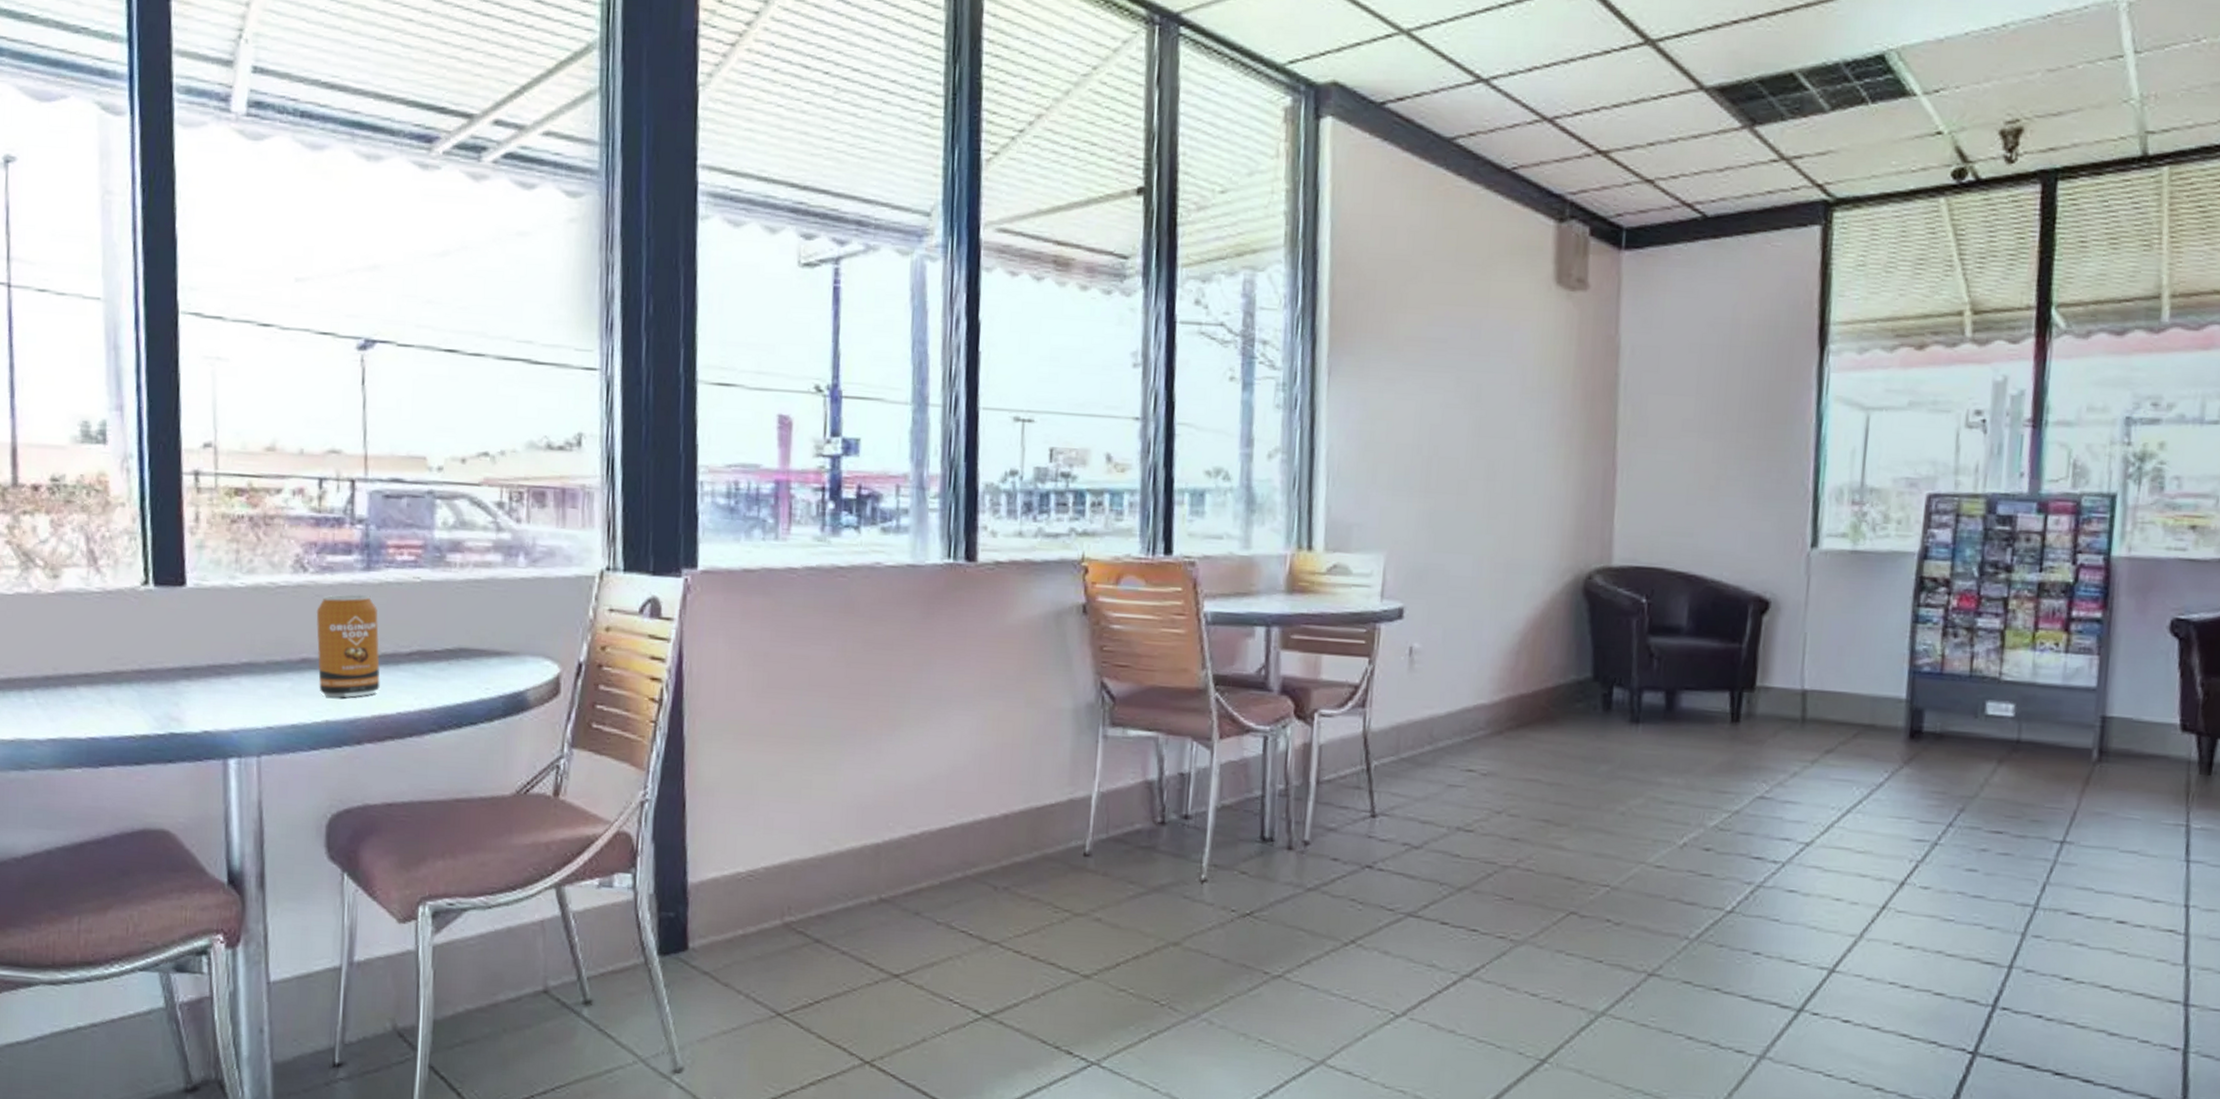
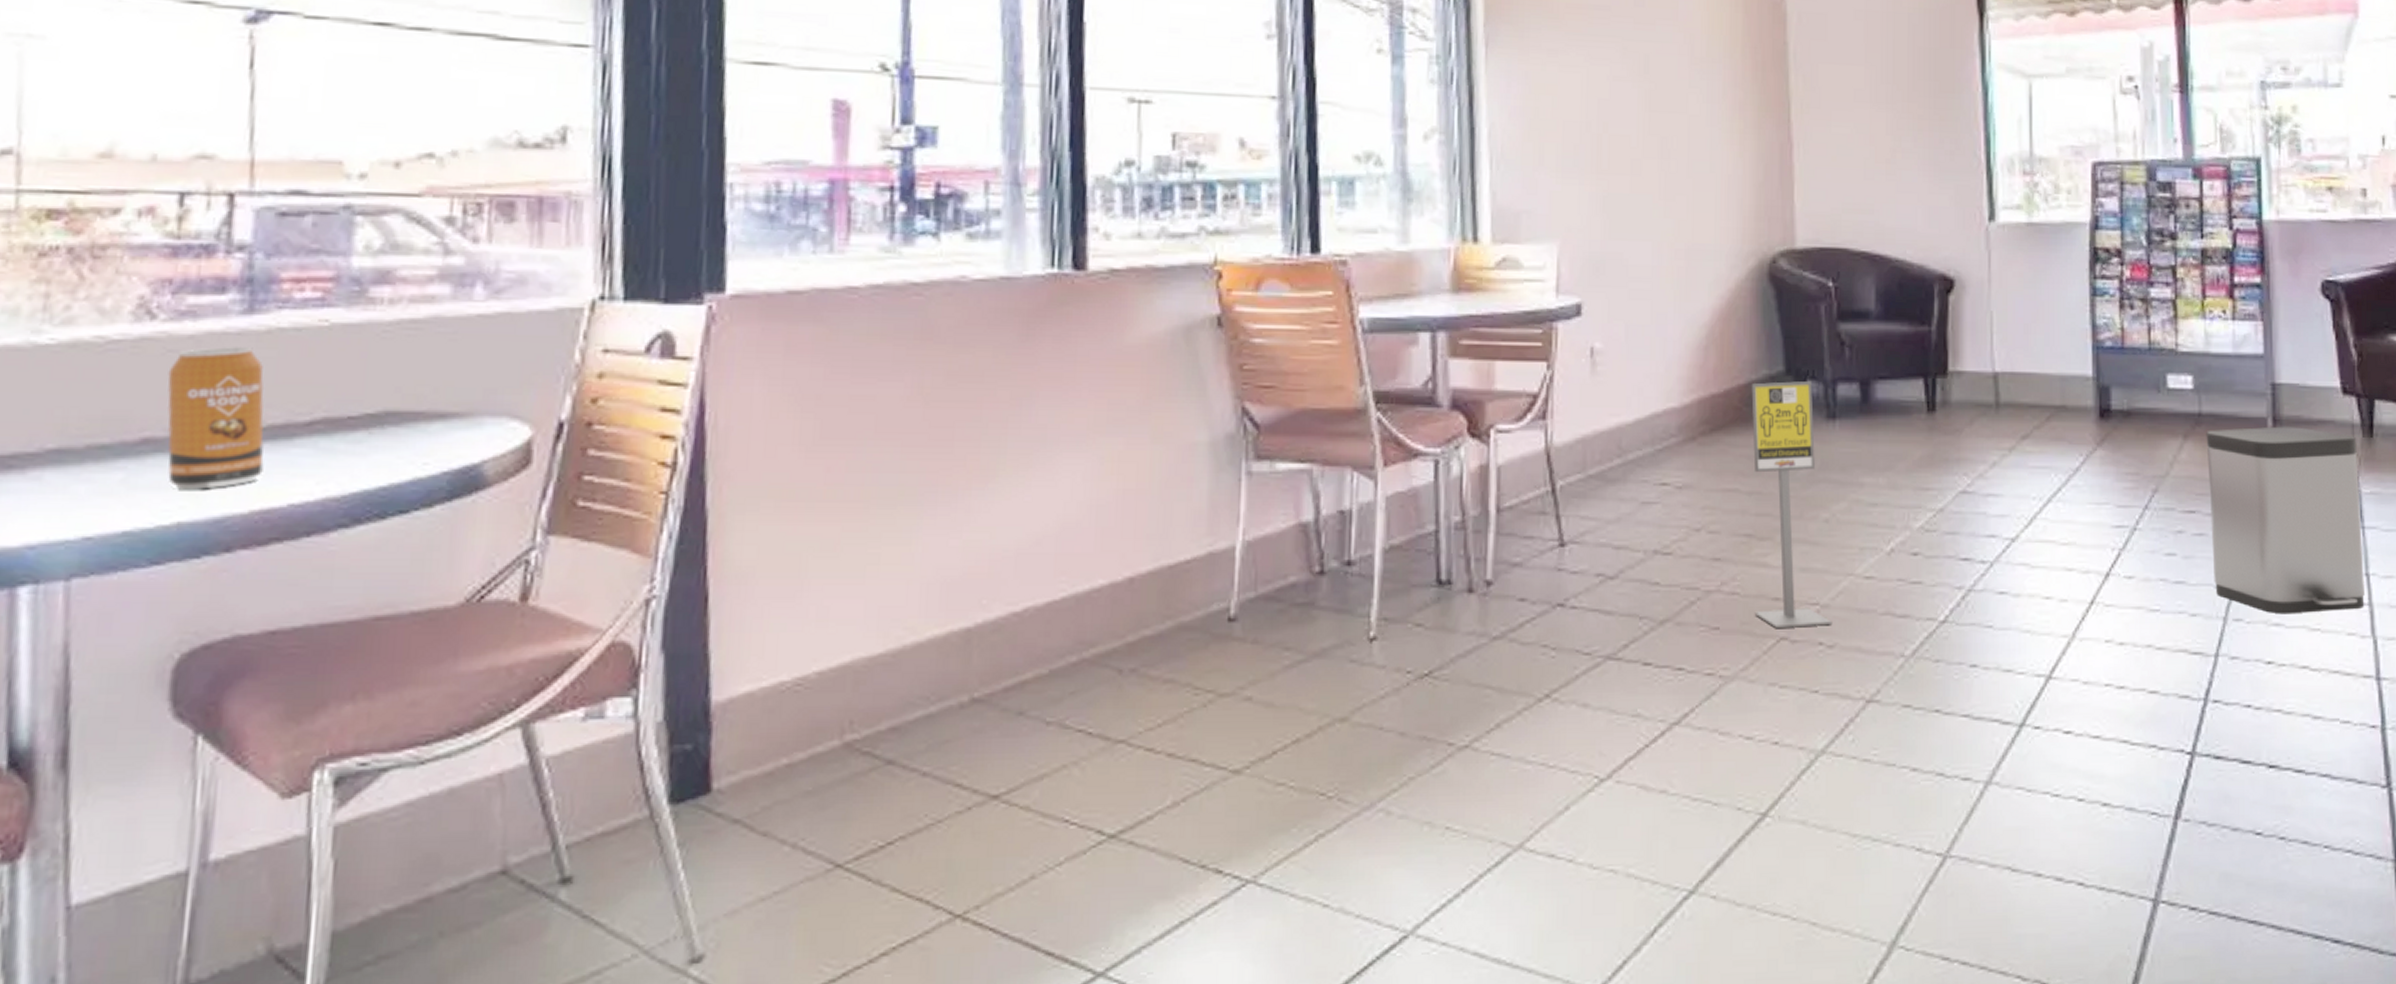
sign stand: none [1547,687,1621,906] -> present [1751,381,1833,629]
pedal bin: none [2015,757,2192,938] -> present [2206,426,2365,614]

